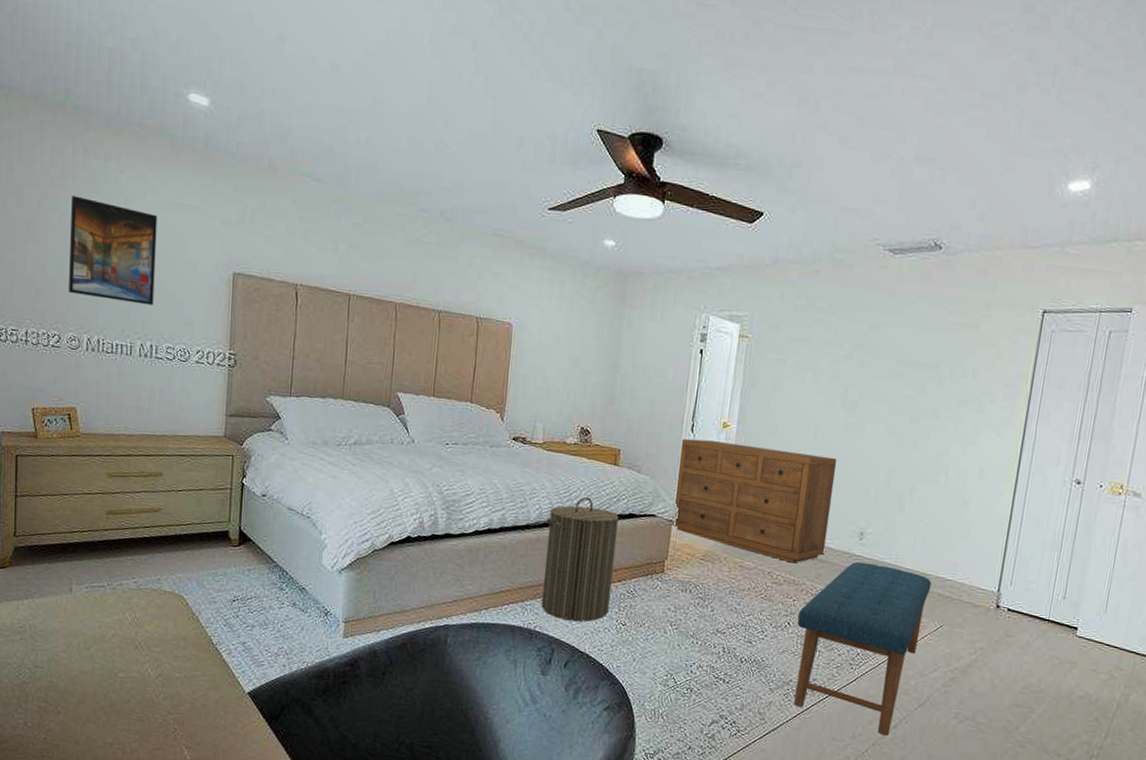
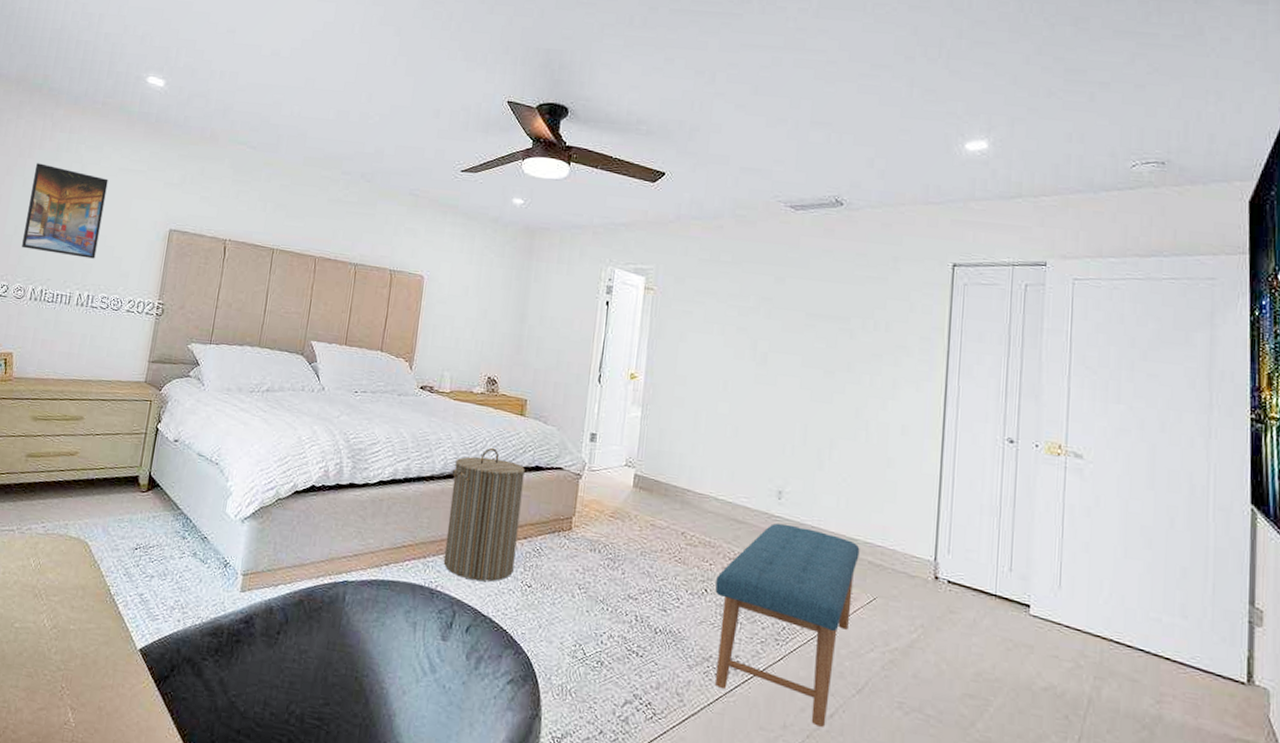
dresser: present [671,438,837,563] -> none [579,389,750,523]

